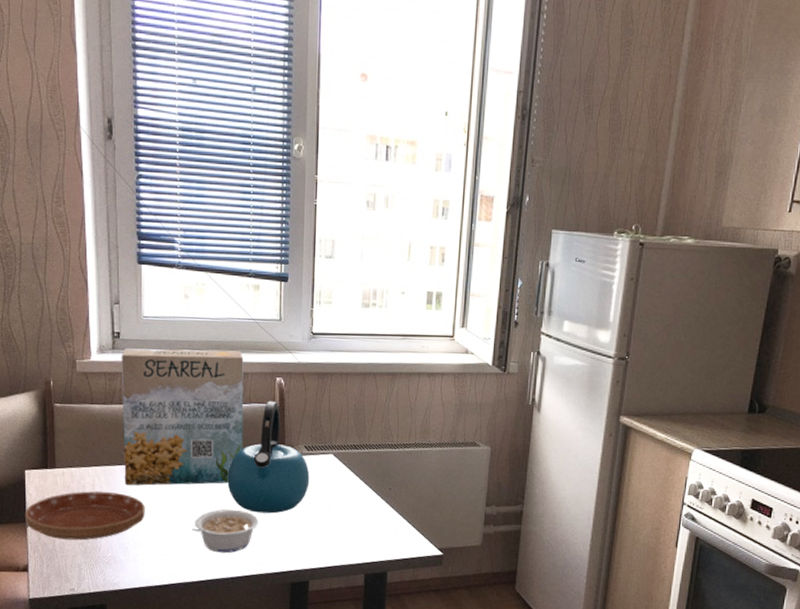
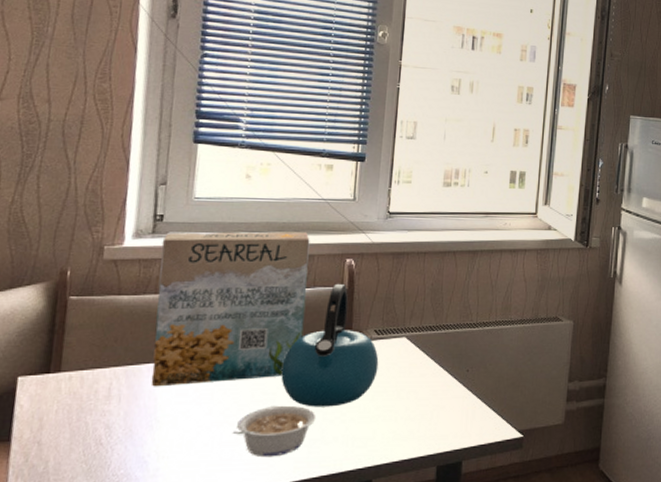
saucer: present [24,491,145,541] -> none [9,396,175,459]

